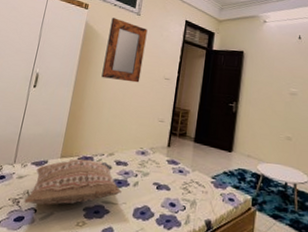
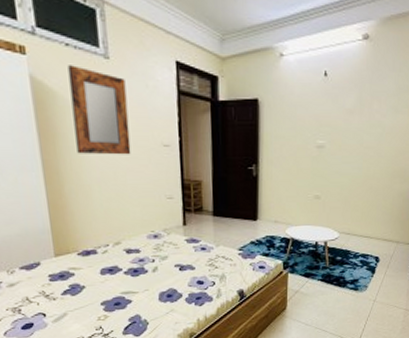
cushion: present [23,158,122,205] -> none [26,252,141,311]

